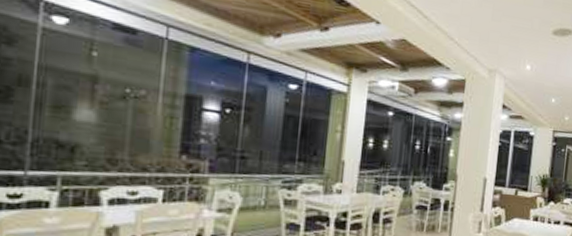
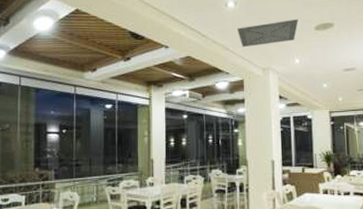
ceiling vent: none [466,15,537,43] -> present [237,18,299,48]

